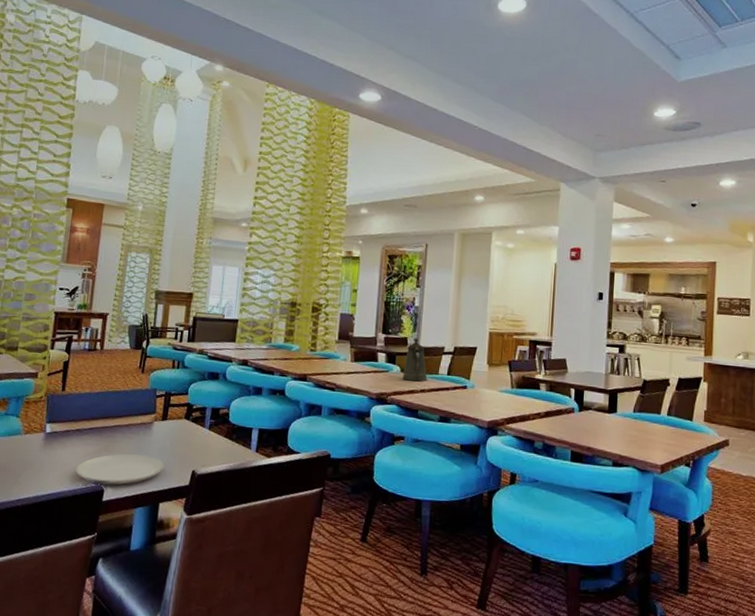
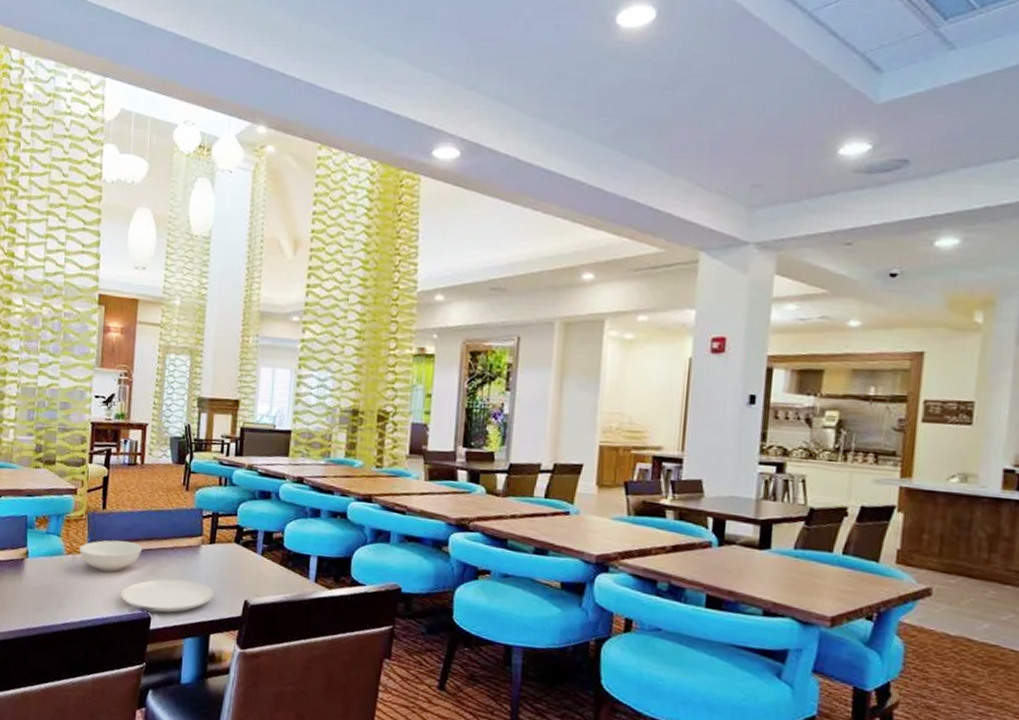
bowl: none [37,419,99,450] -> present [79,540,143,572]
coffee pot: present [402,338,428,382] -> none [488,452,520,506]

